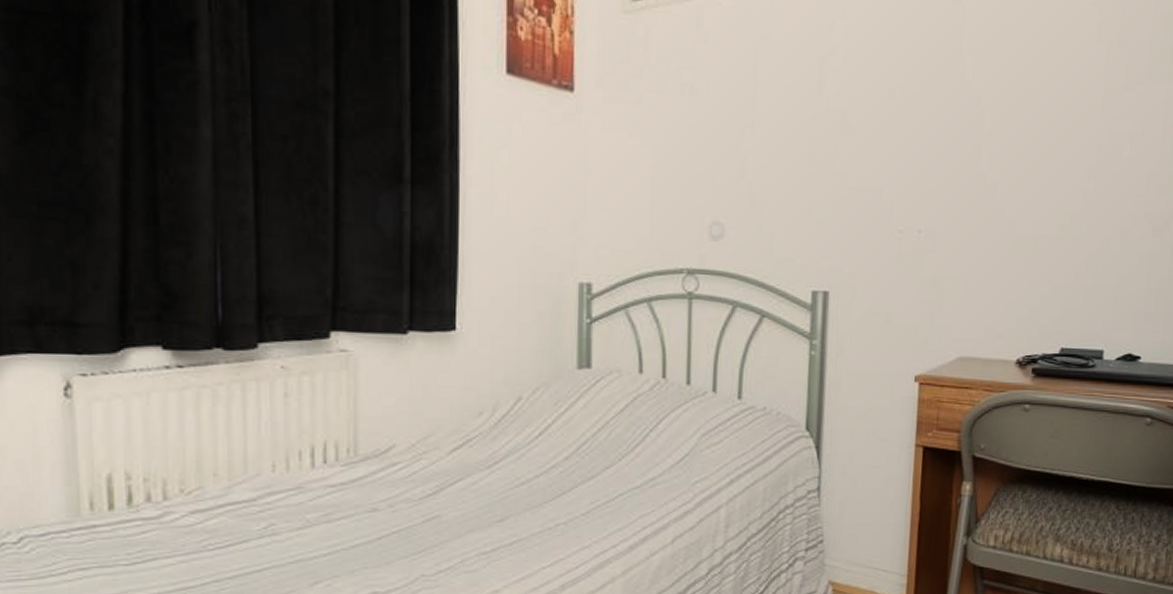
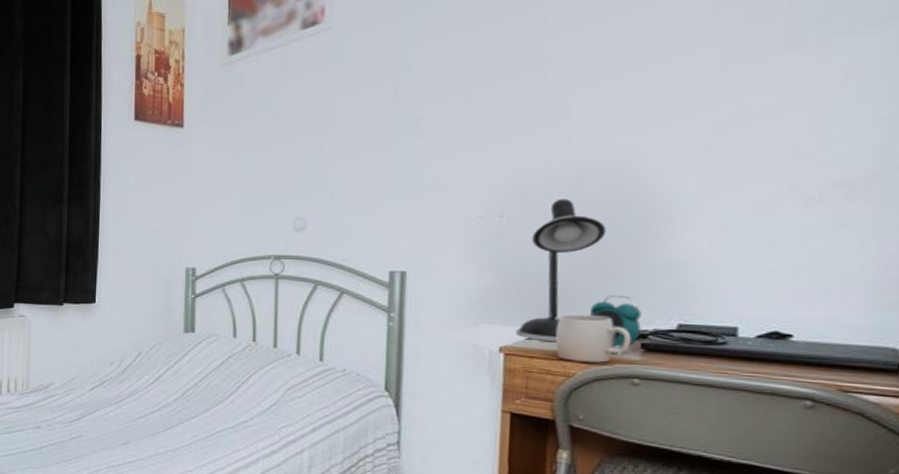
desk lamp: none [930,214,1009,370] -> present [516,198,607,343]
mug: none [963,339,1025,389] -> present [555,314,631,363]
alarm clock: none [992,318,1034,381] -> present [589,295,642,356]

